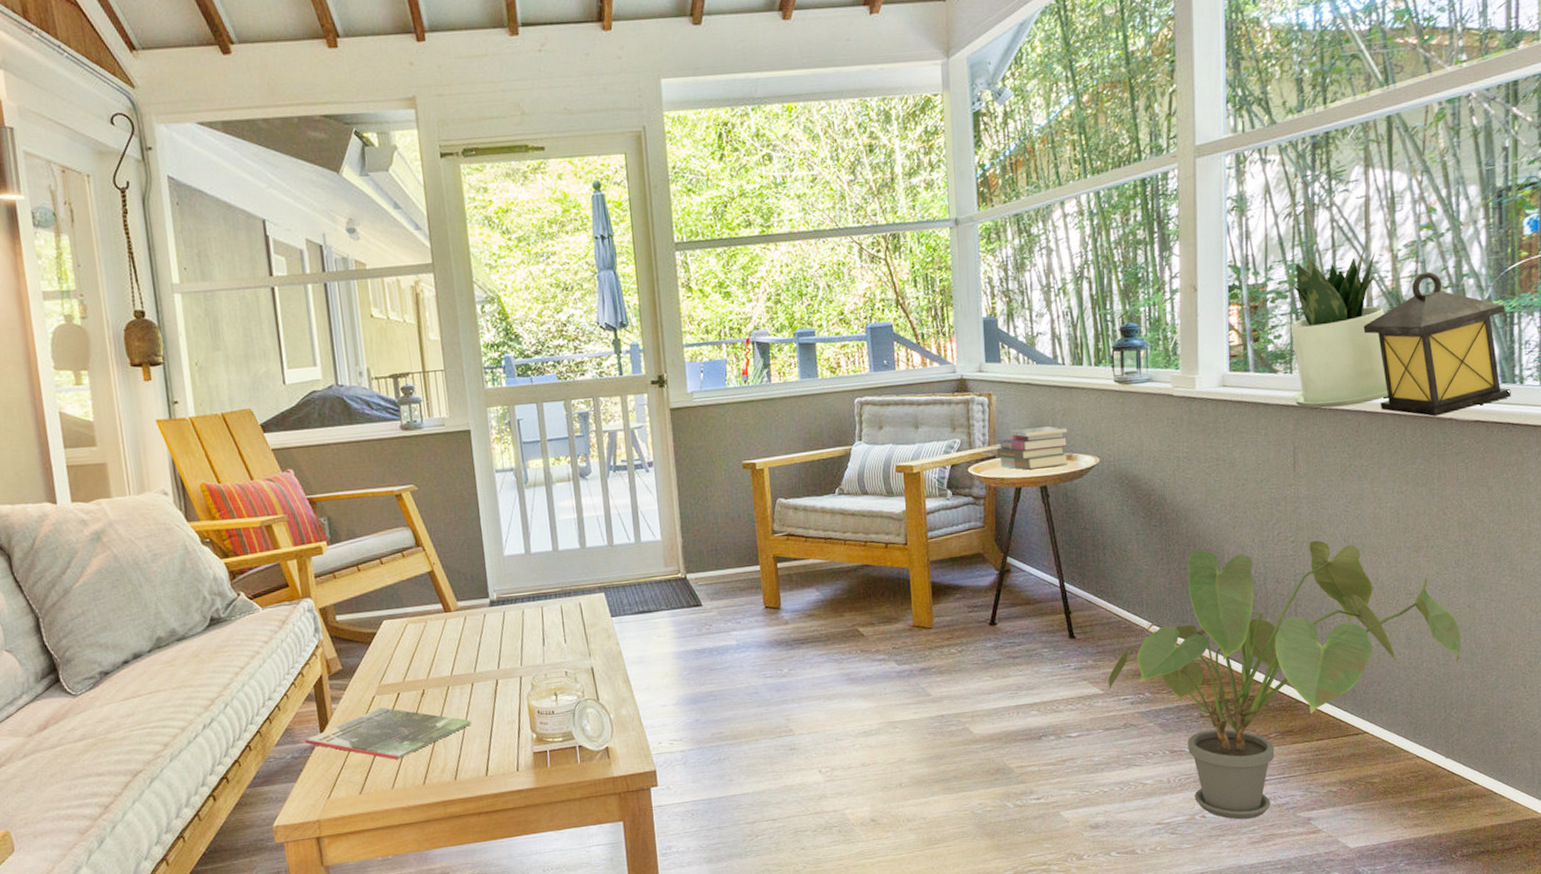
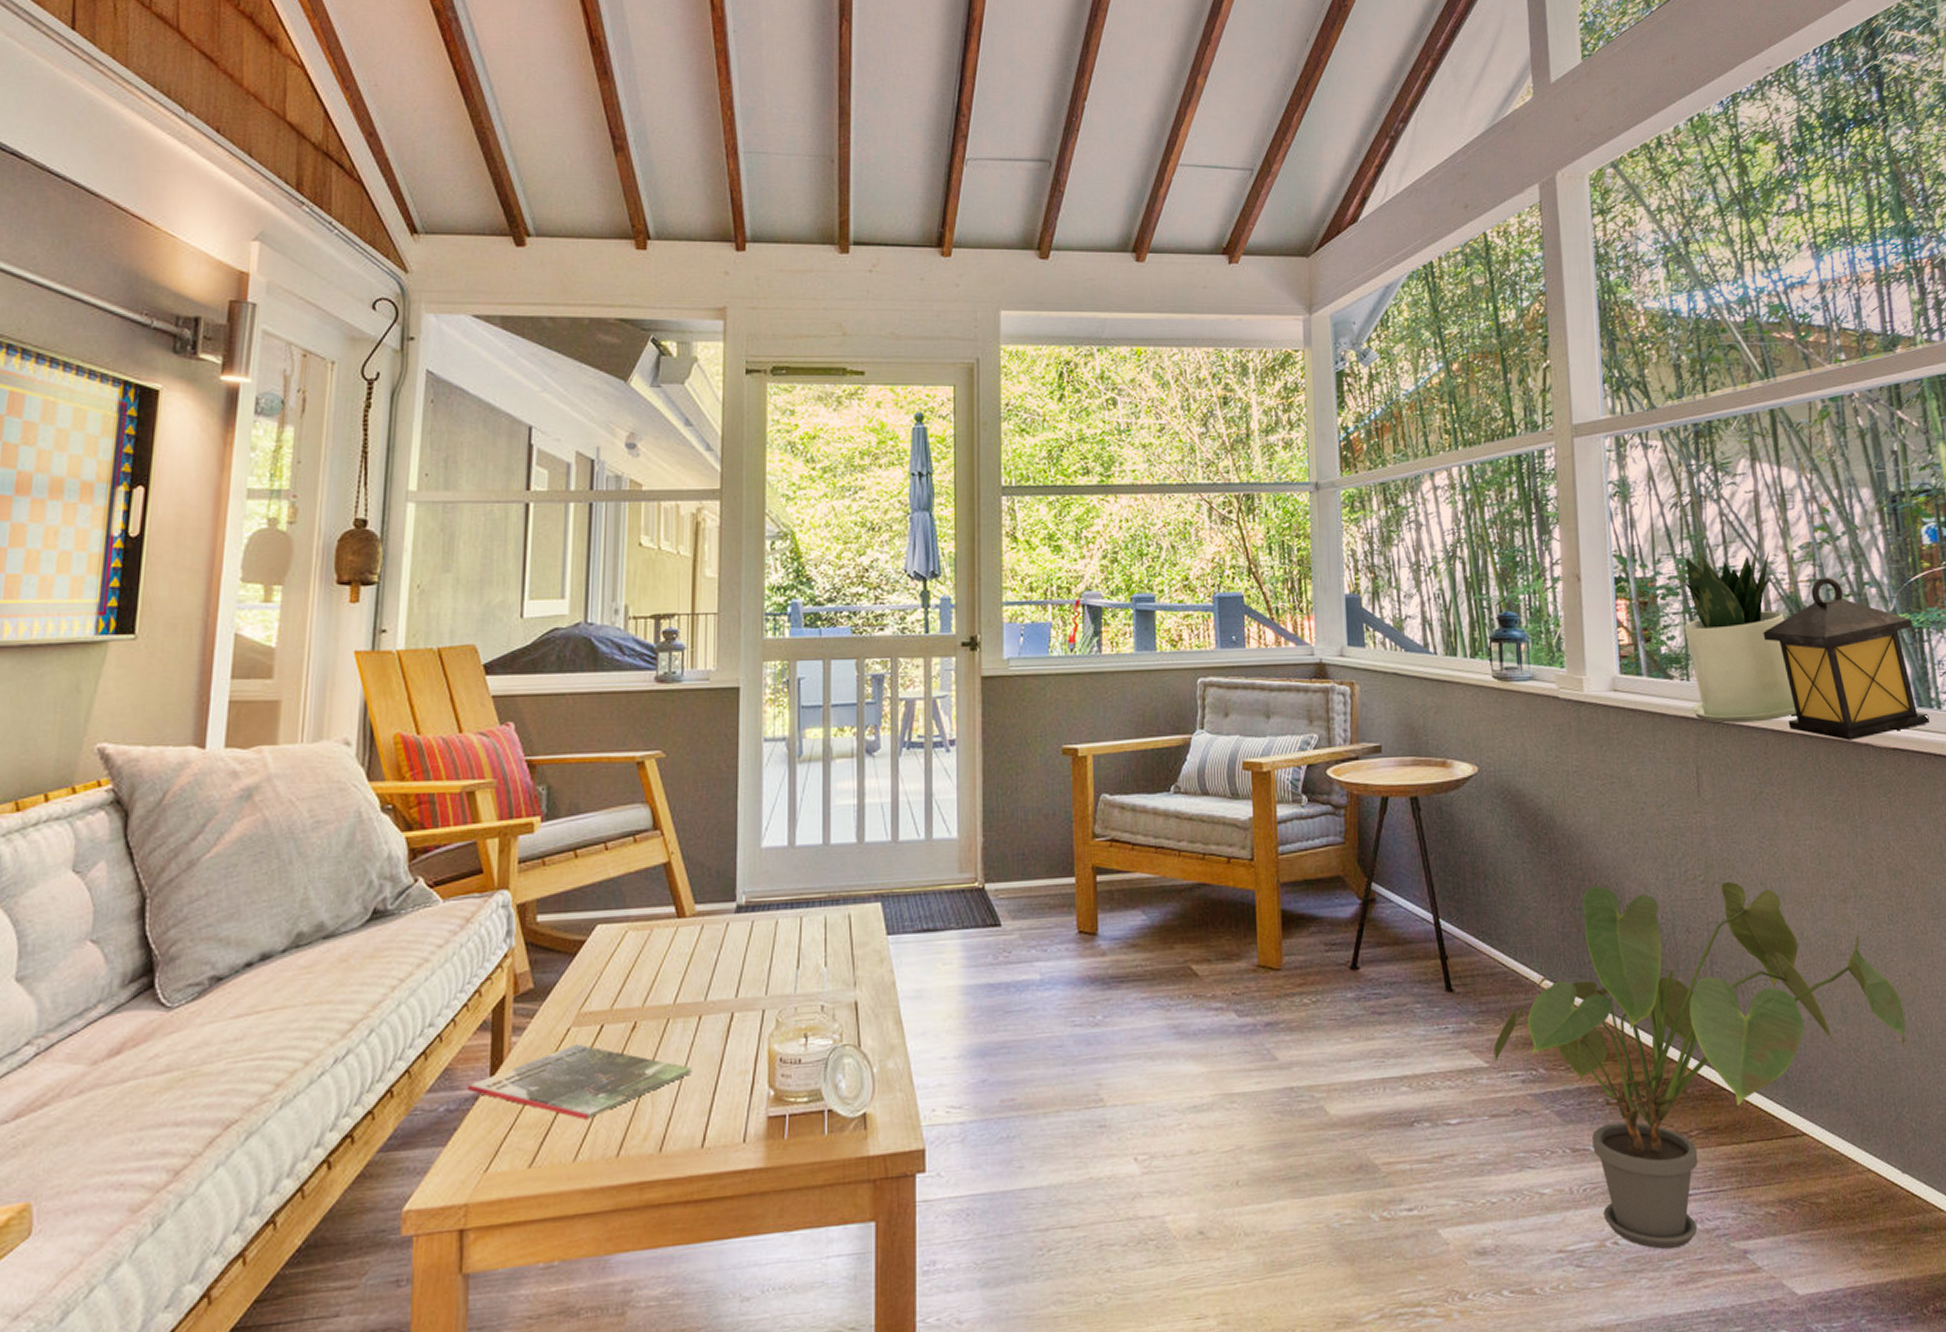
books: present [996,426,1068,470] -> none [1360,725,1442,776]

